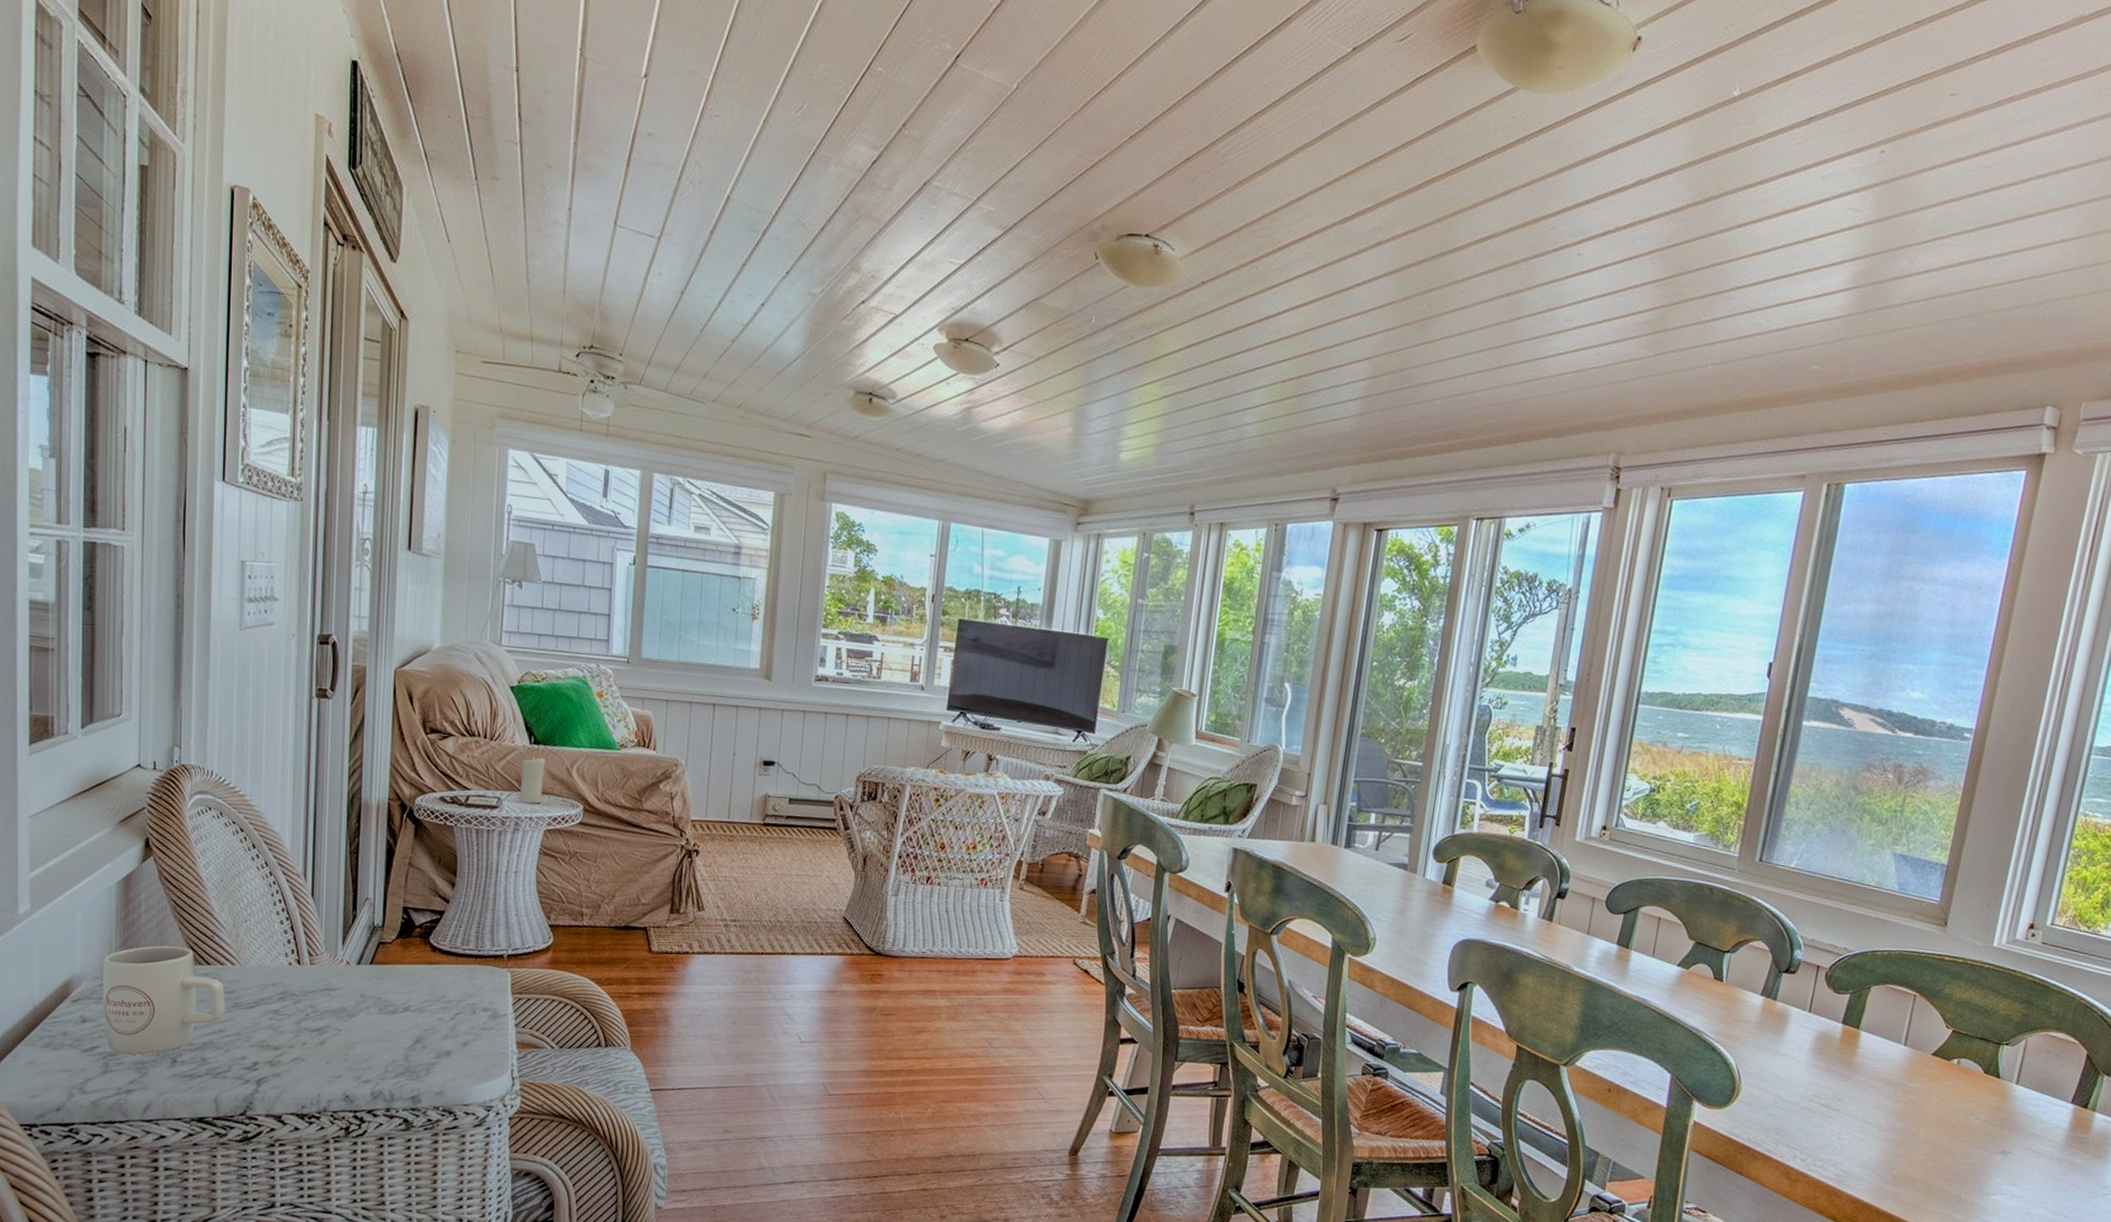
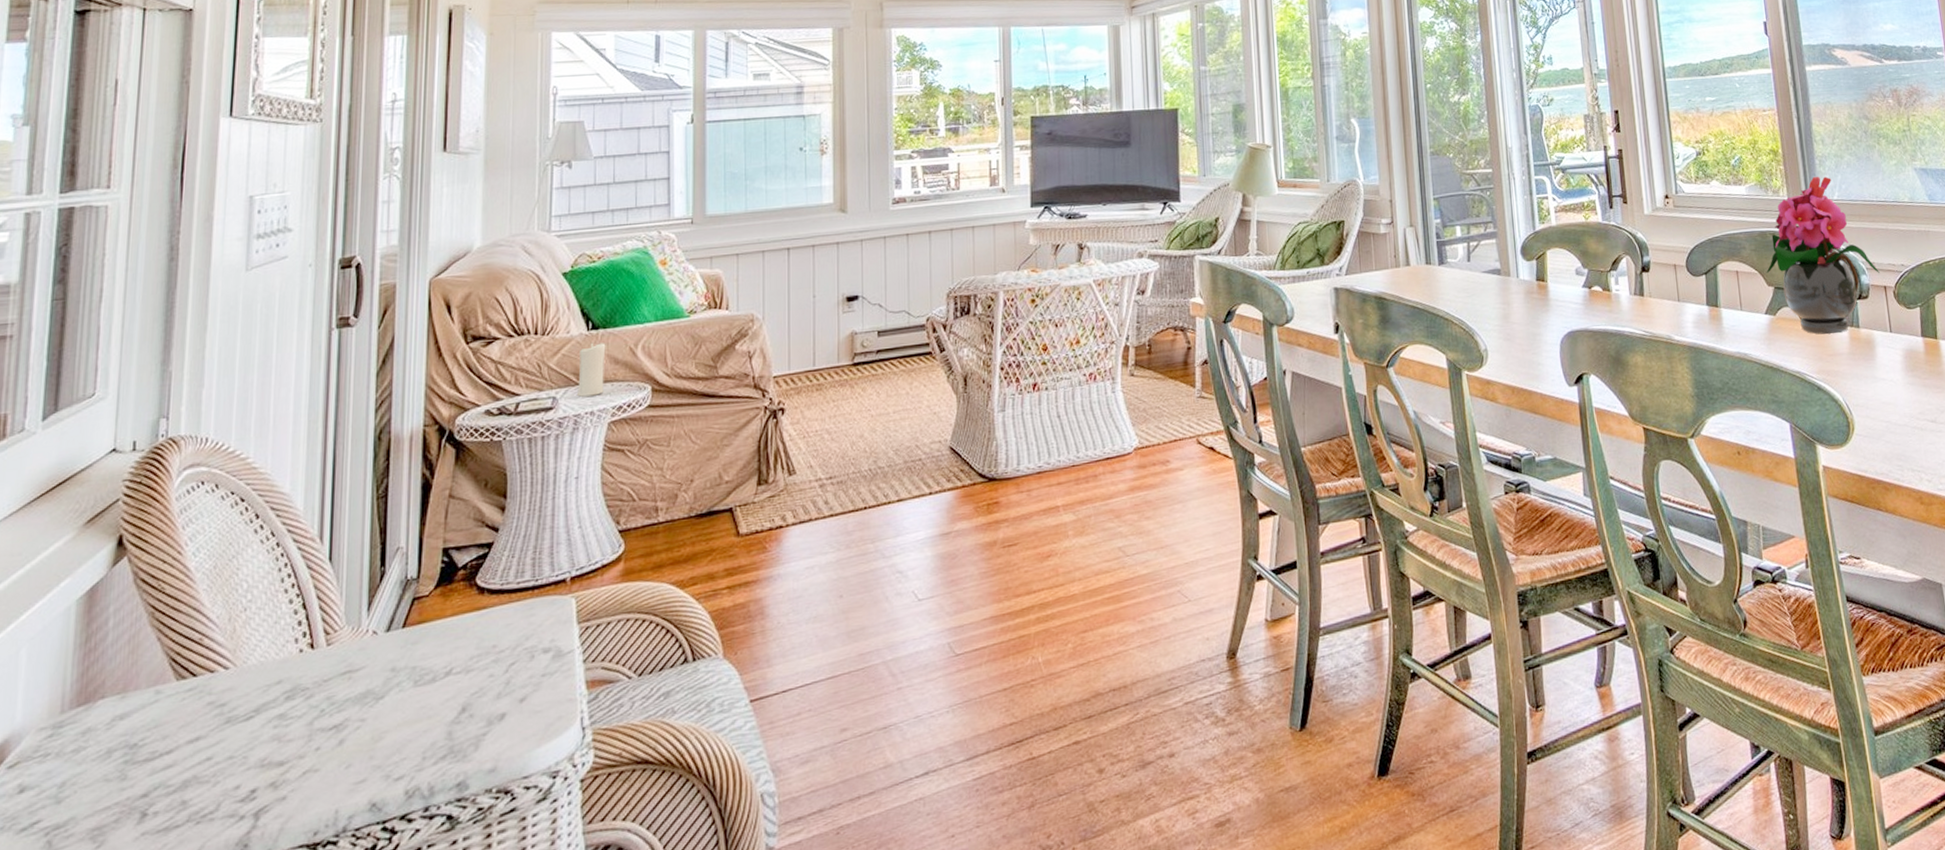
mug: present [102,945,226,1055] -> none [48,661,216,824]
potted flower: none [1691,838,1817,1001] -> present [1766,176,1879,335]

